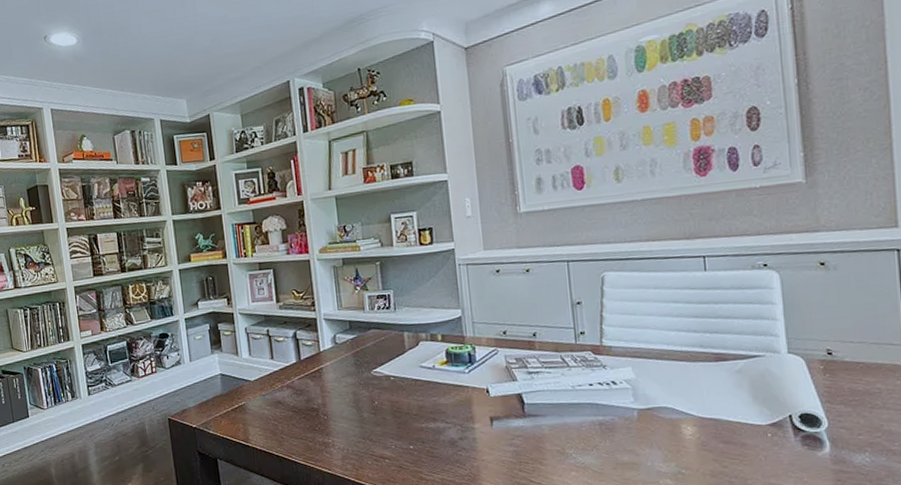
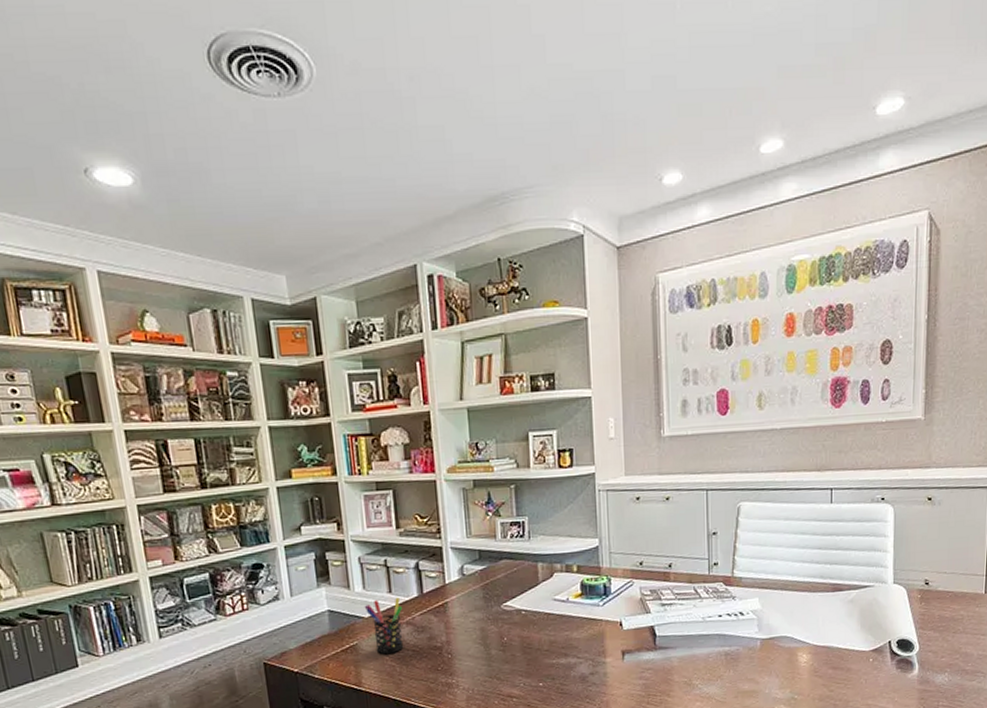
pen holder: none [250,364,285,414] -> present [364,598,404,655]

